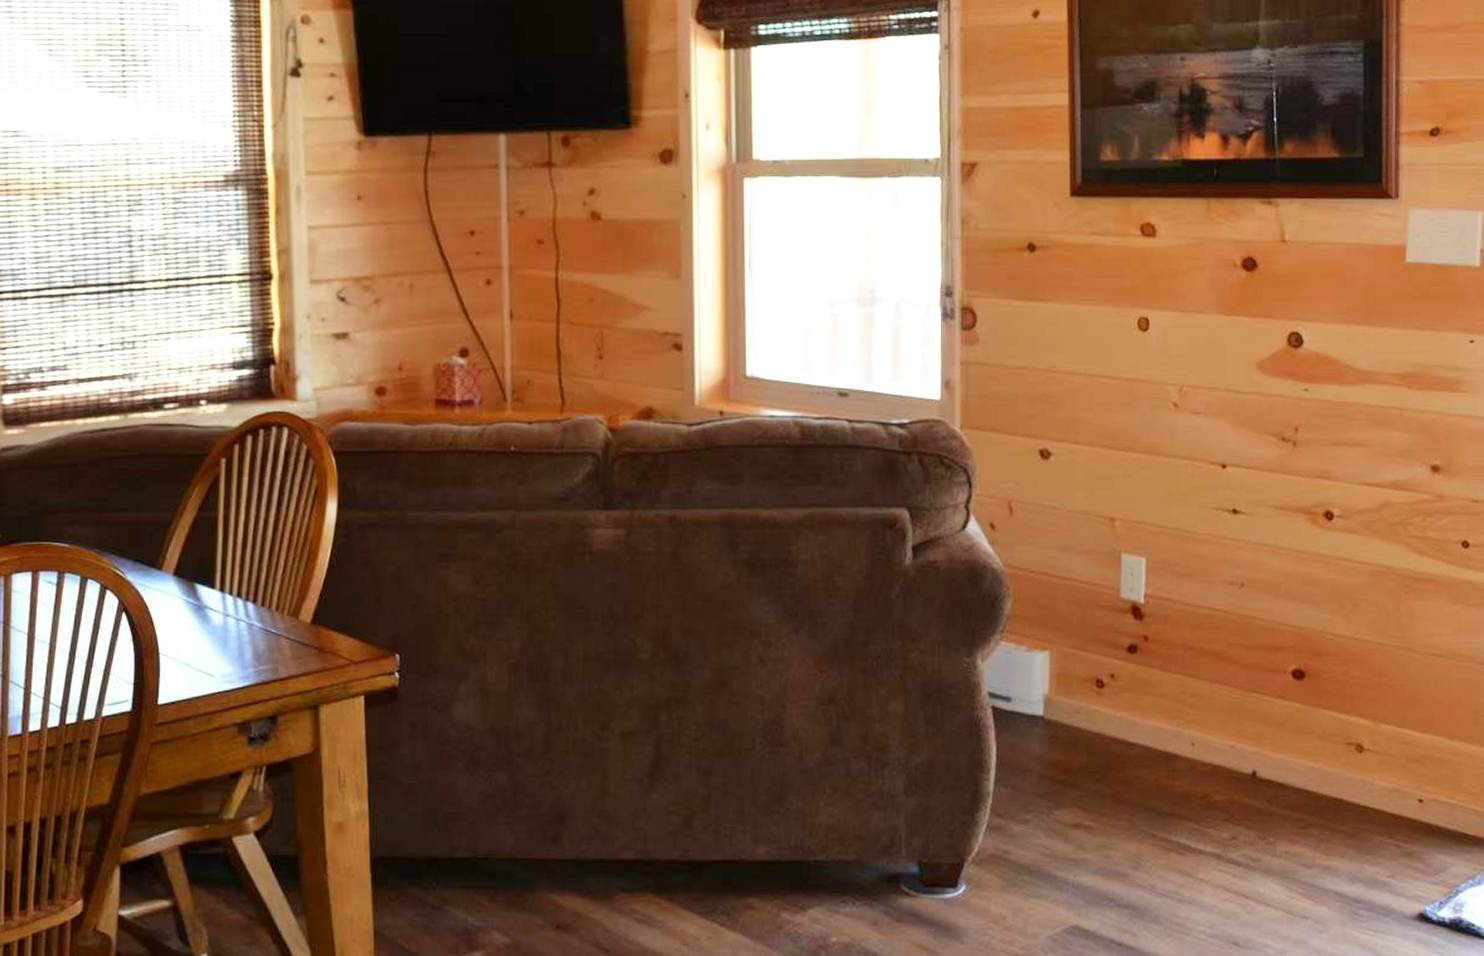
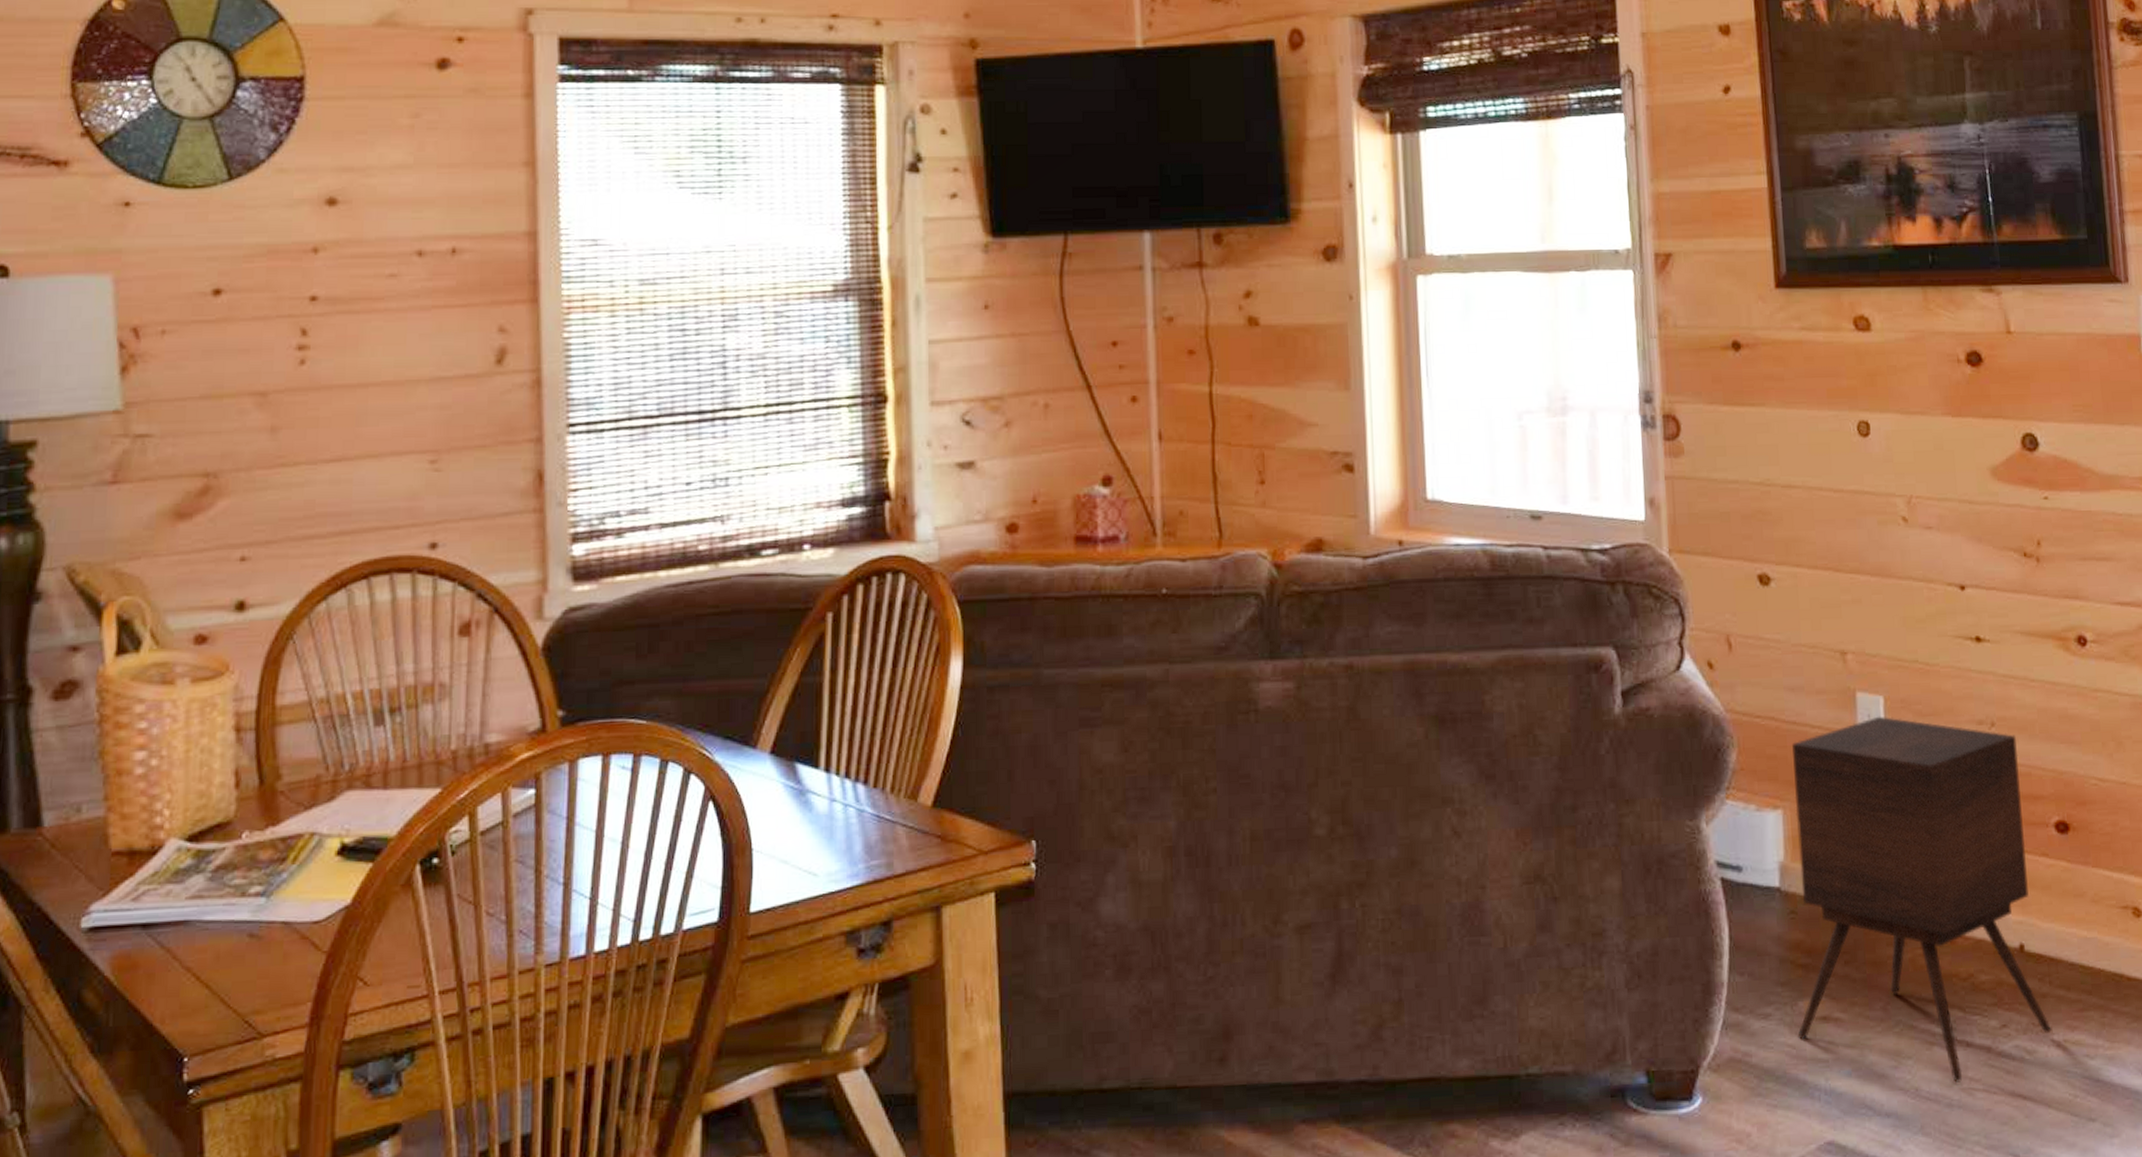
side table: none [1052,574,1276,883] -> present [1792,716,2053,1083]

